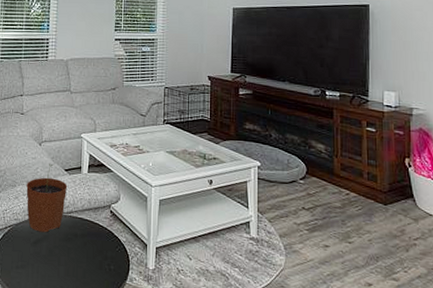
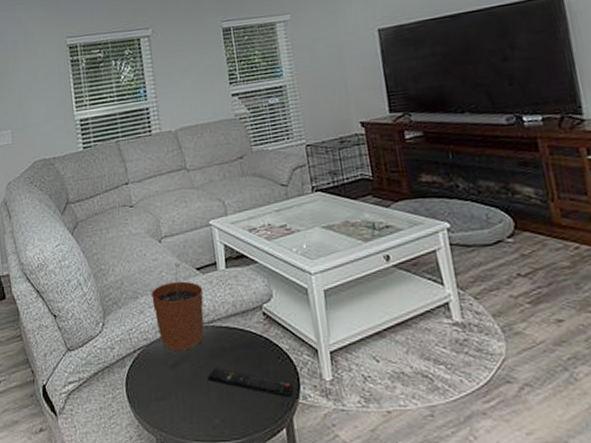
remote control: none [59,248,125,279] -> present [207,367,295,398]

